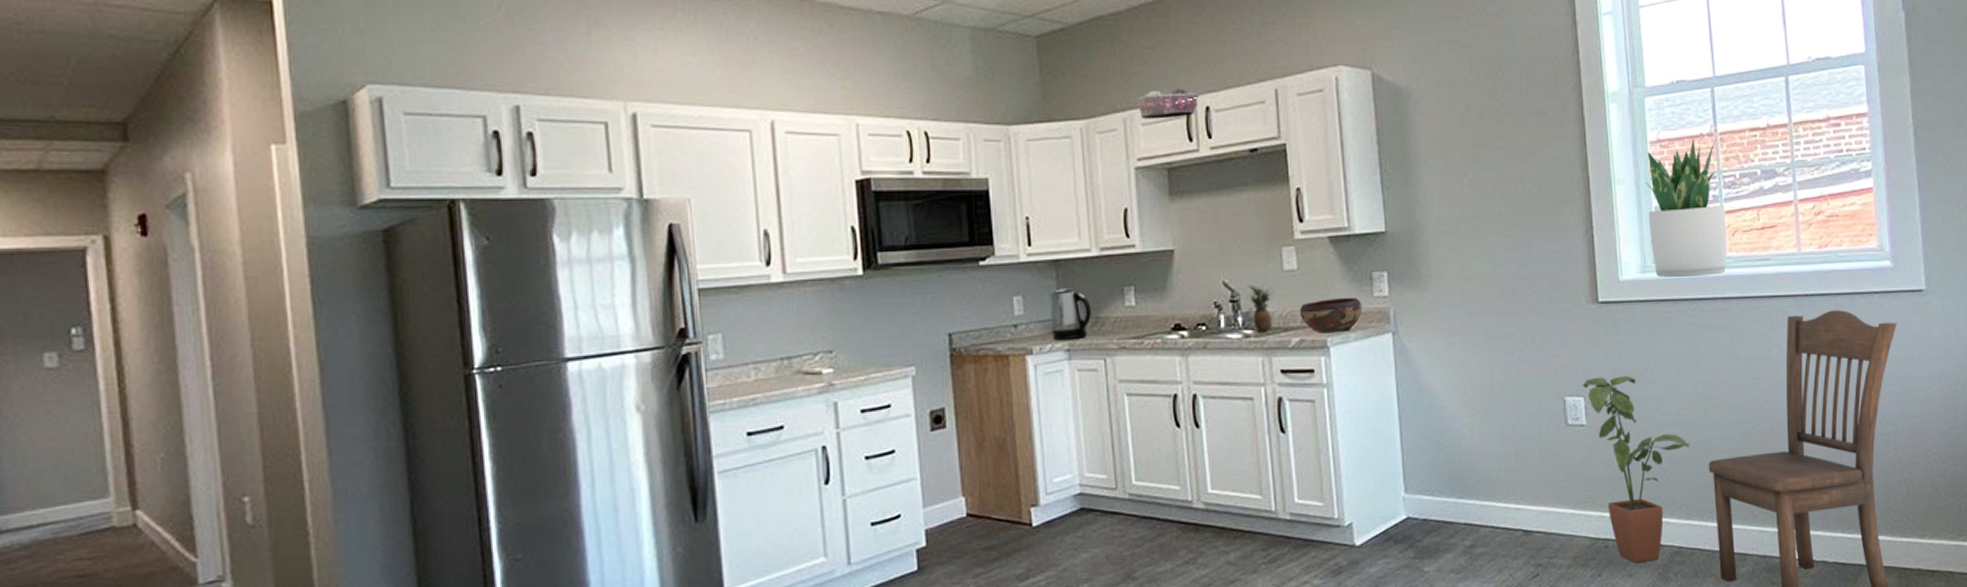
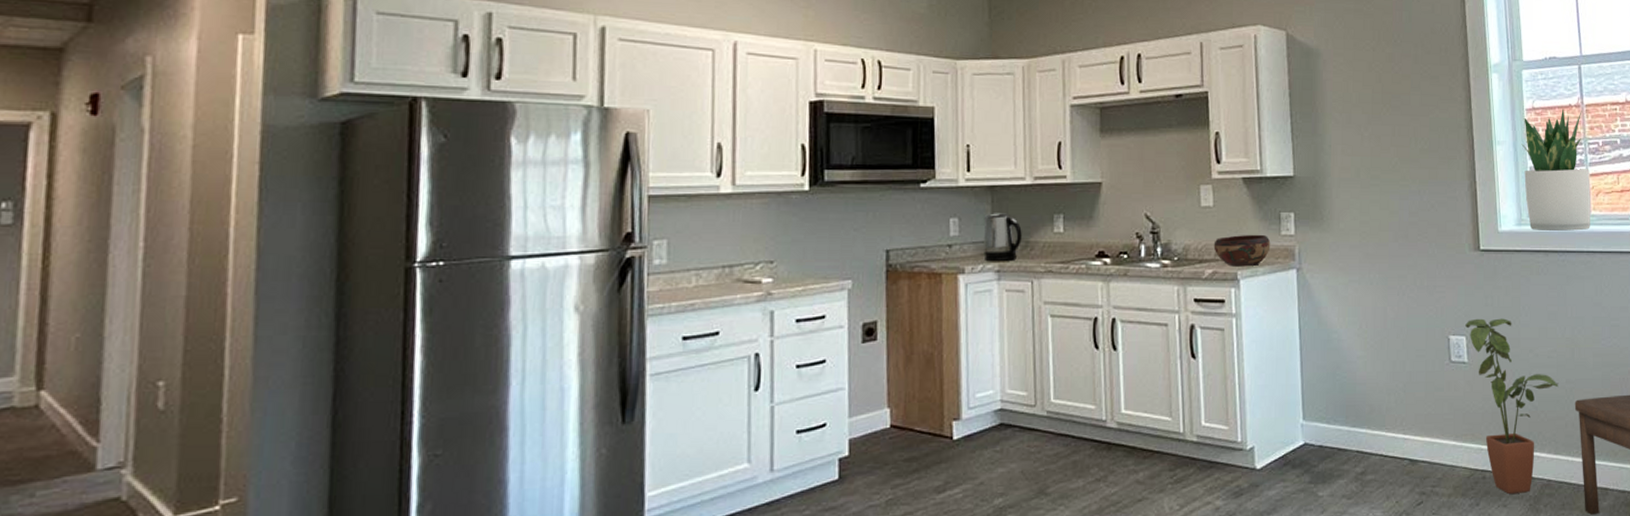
decorative basket: present [1136,88,1198,119] -> none [1075,36,1131,63]
fruit: present [1246,285,1274,332] -> none [1166,219,1192,262]

